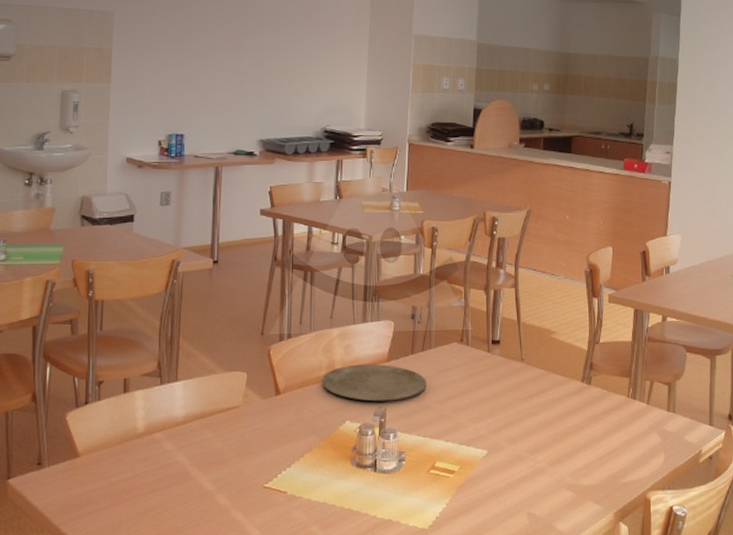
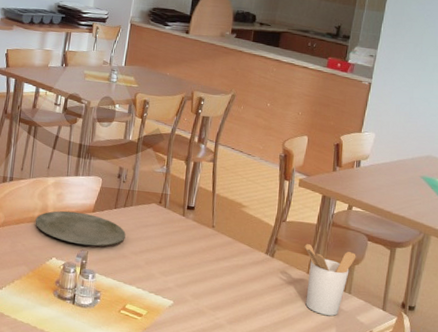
utensil holder: none [621,364,677,441] -> present [304,244,356,316]

